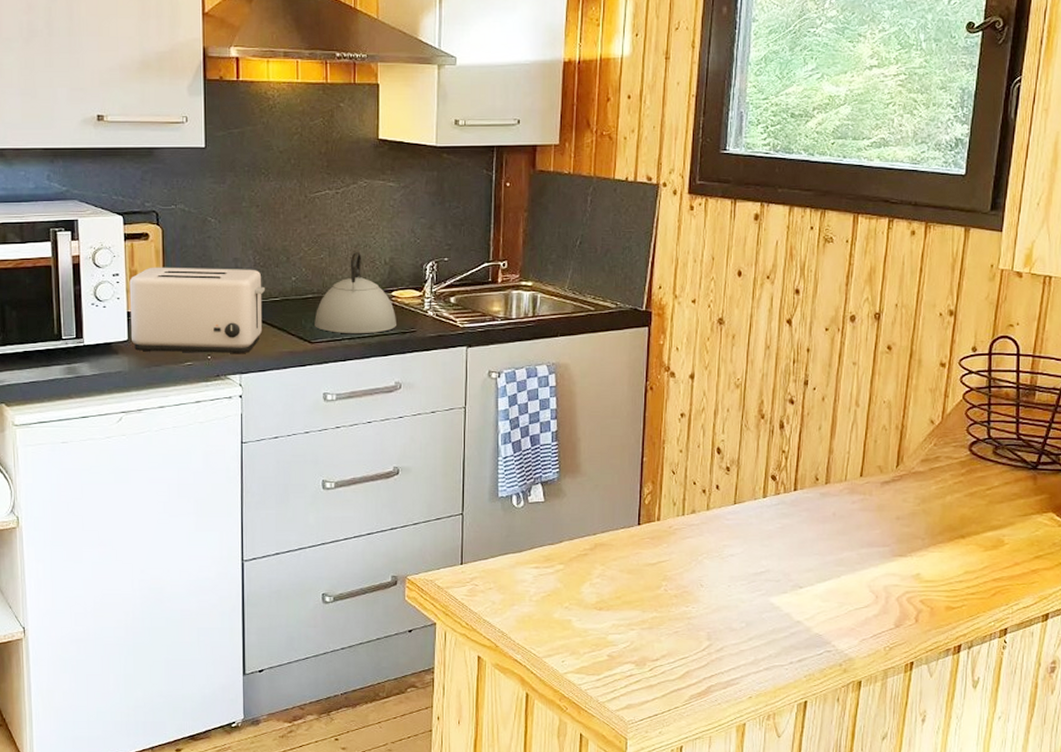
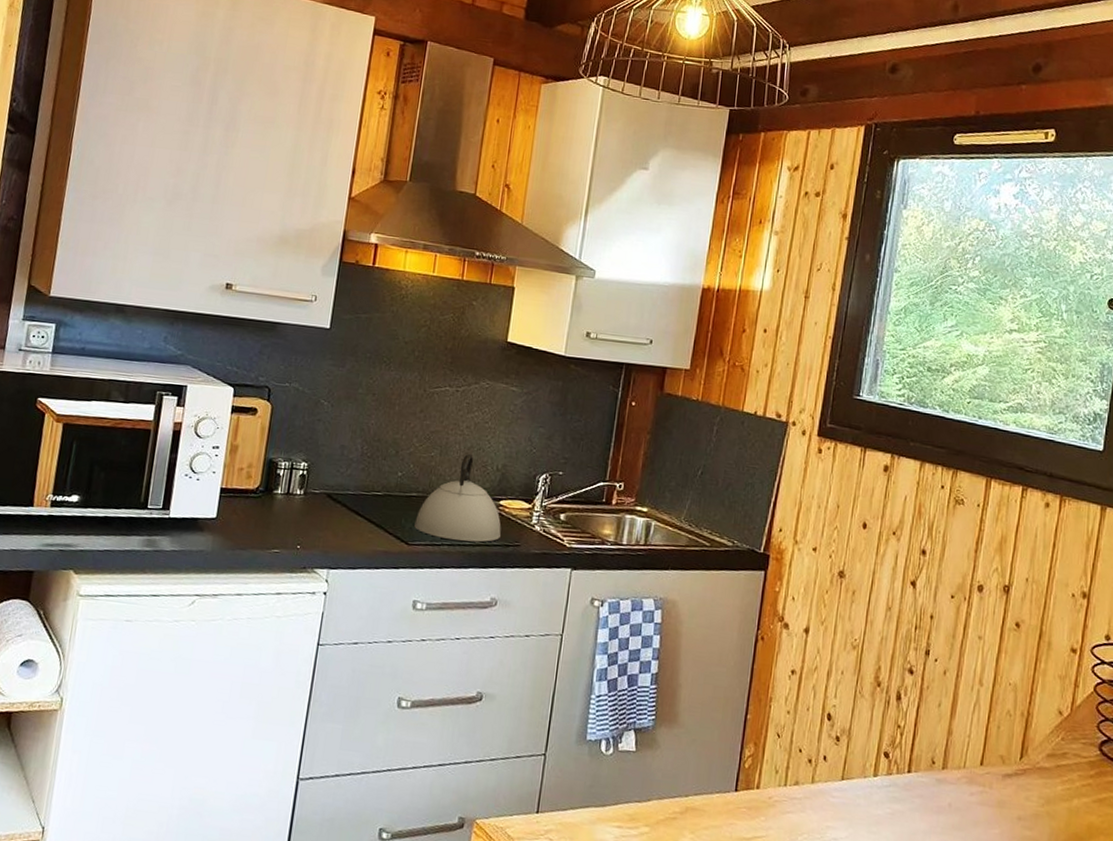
toaster: present [129,267,266,354] -> none [220,443,370,548]

